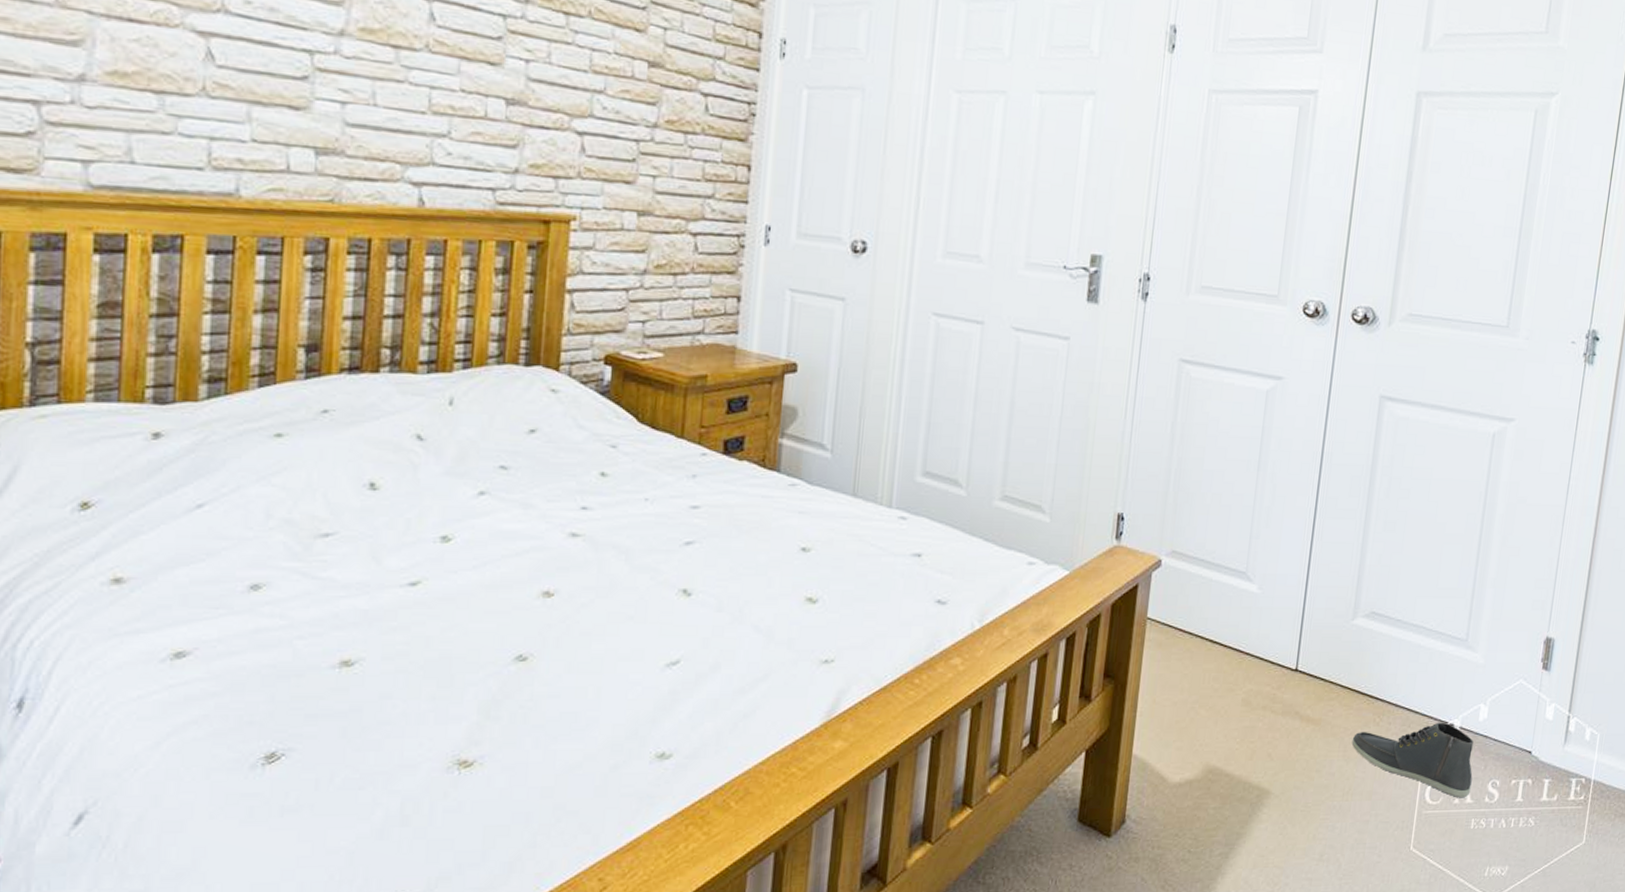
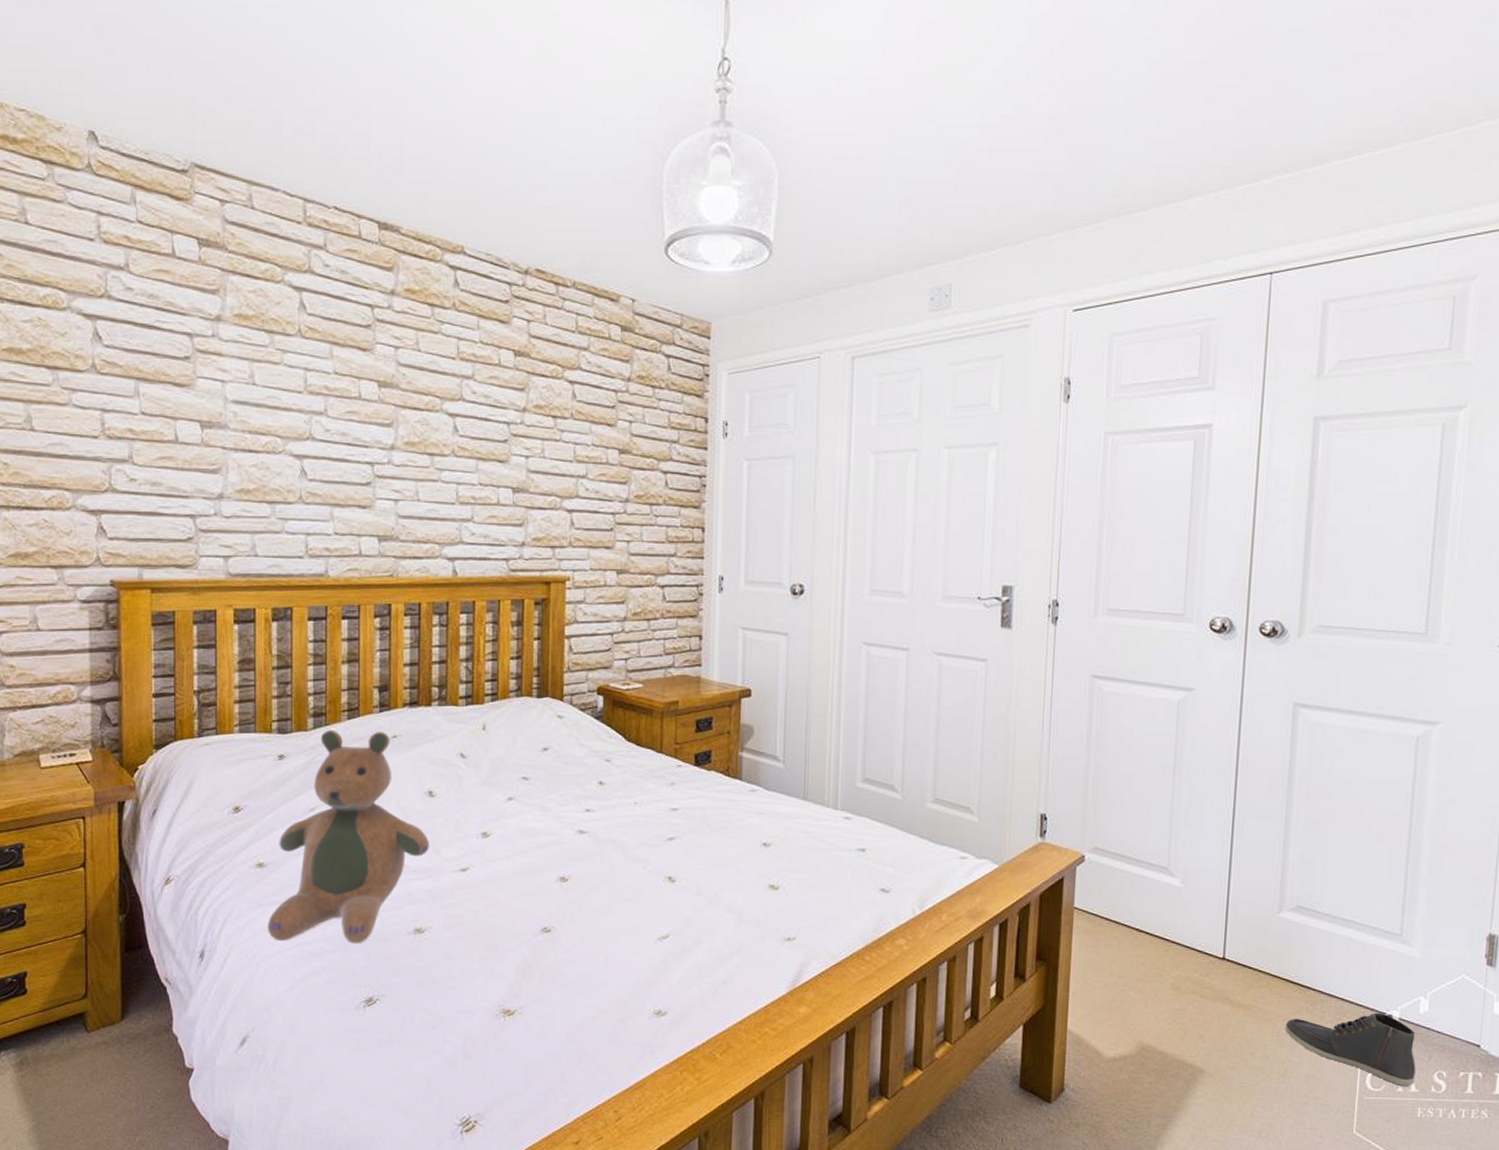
teddy bear: none [124,400,369,683] -> present [268,729,430,944]

